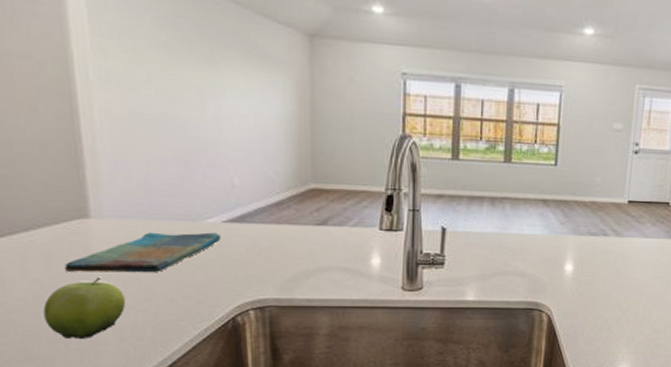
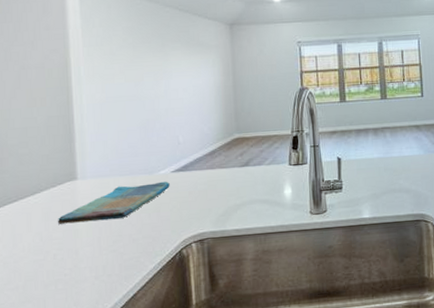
fruit: present [43,277,126,340] -> none [41,226,100,281]

